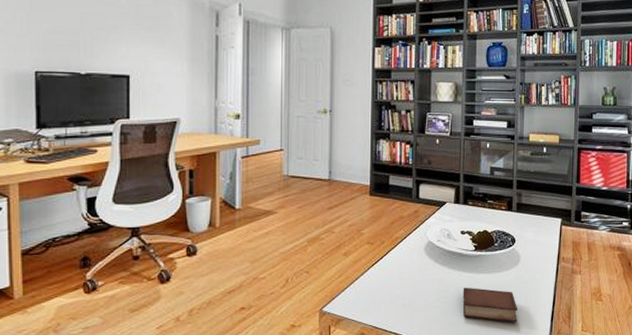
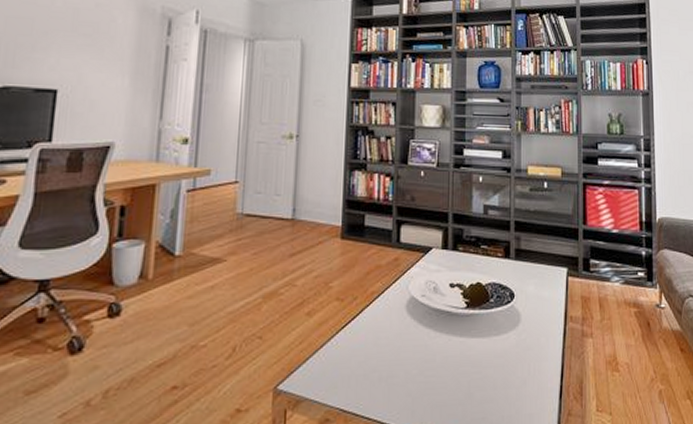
book: present [462,287,518,323] -> none [452,355,520,402]

